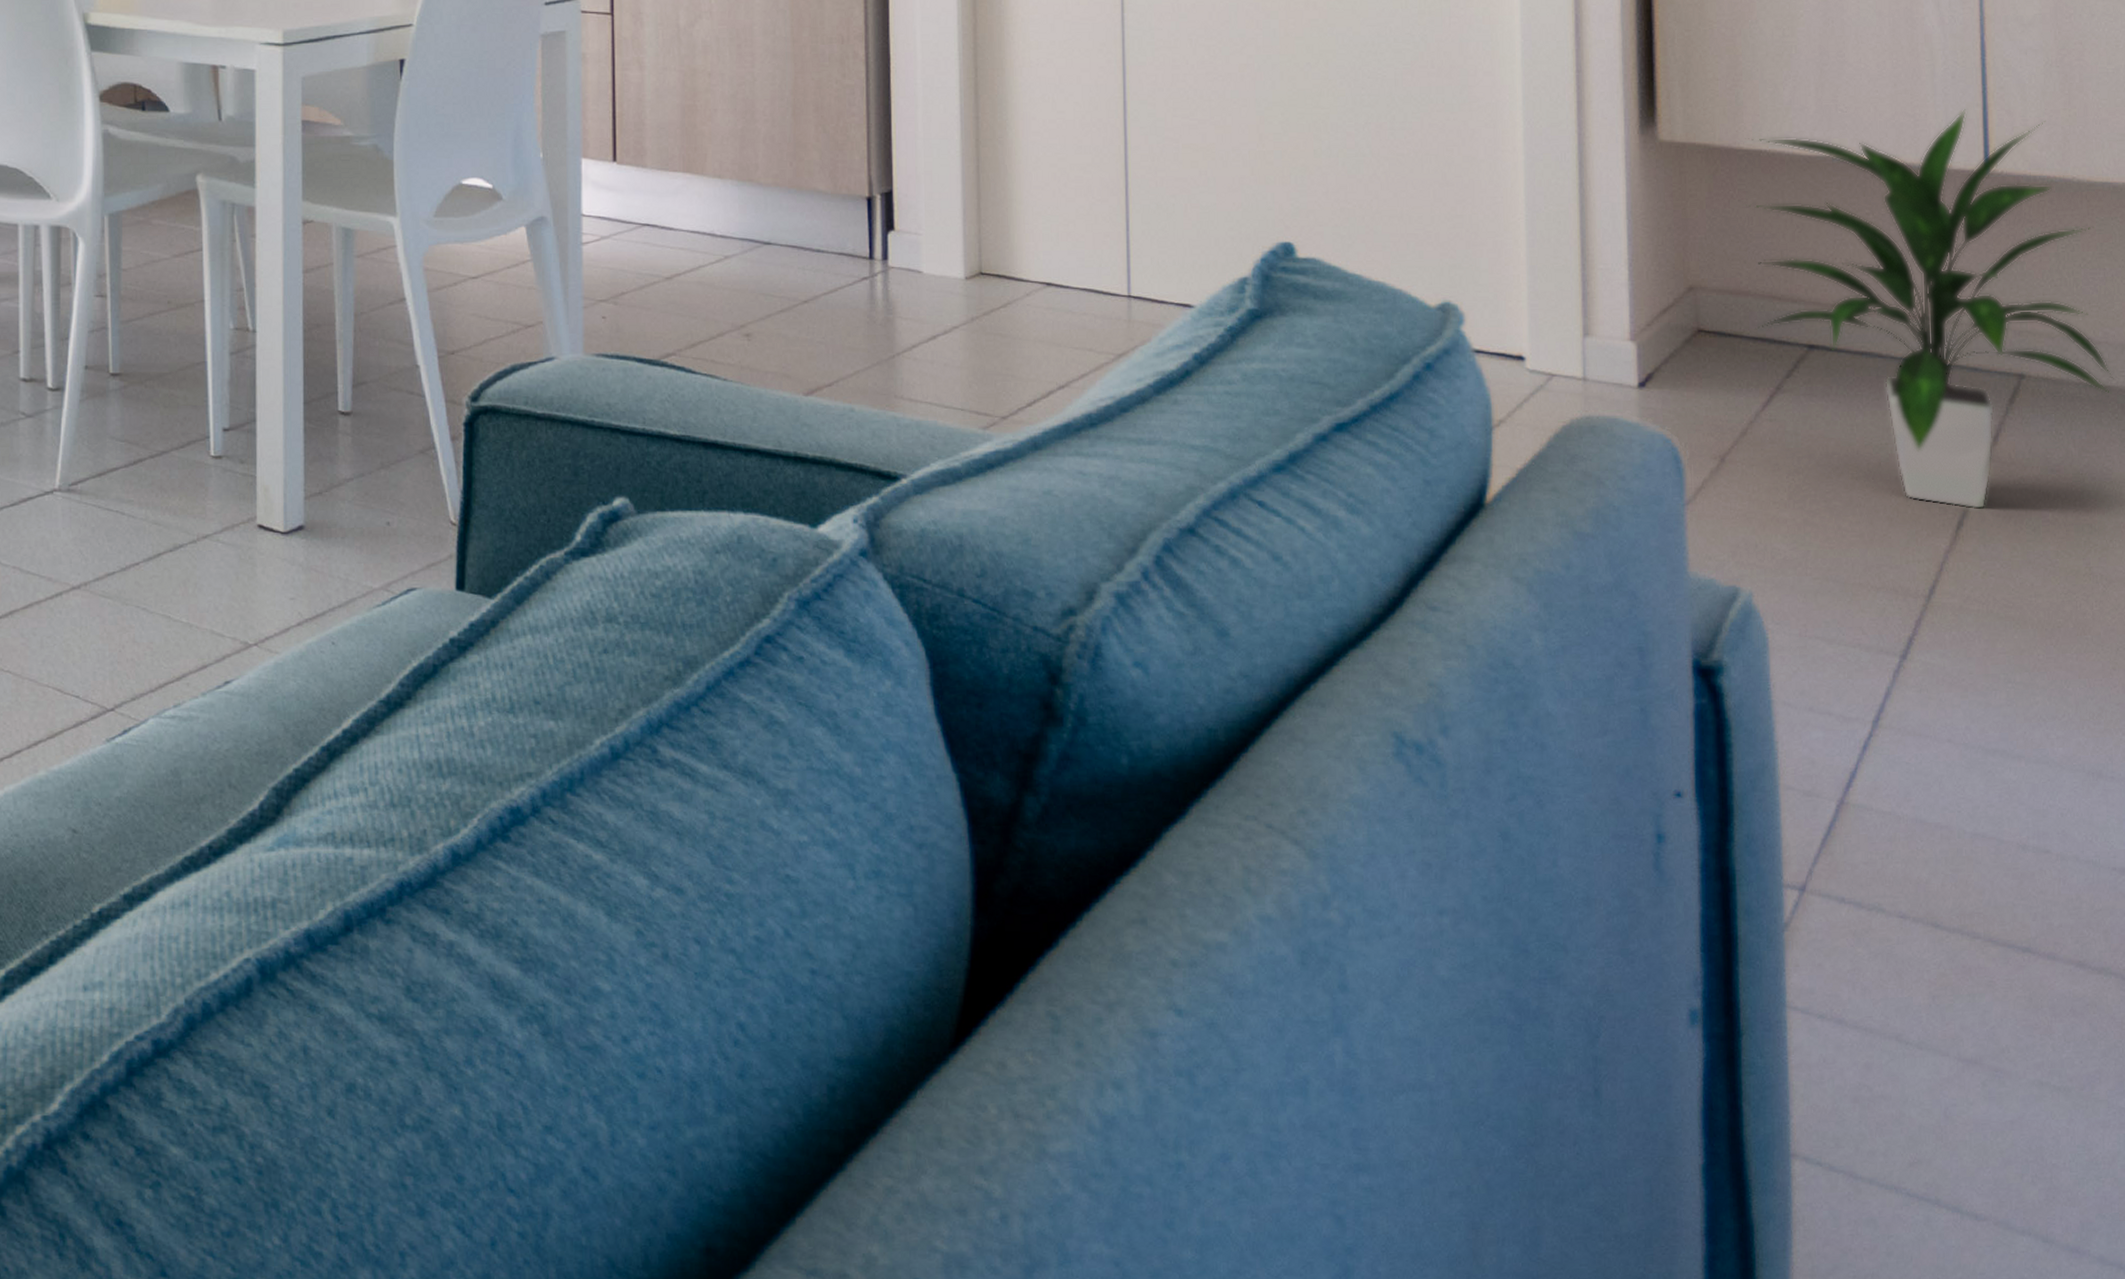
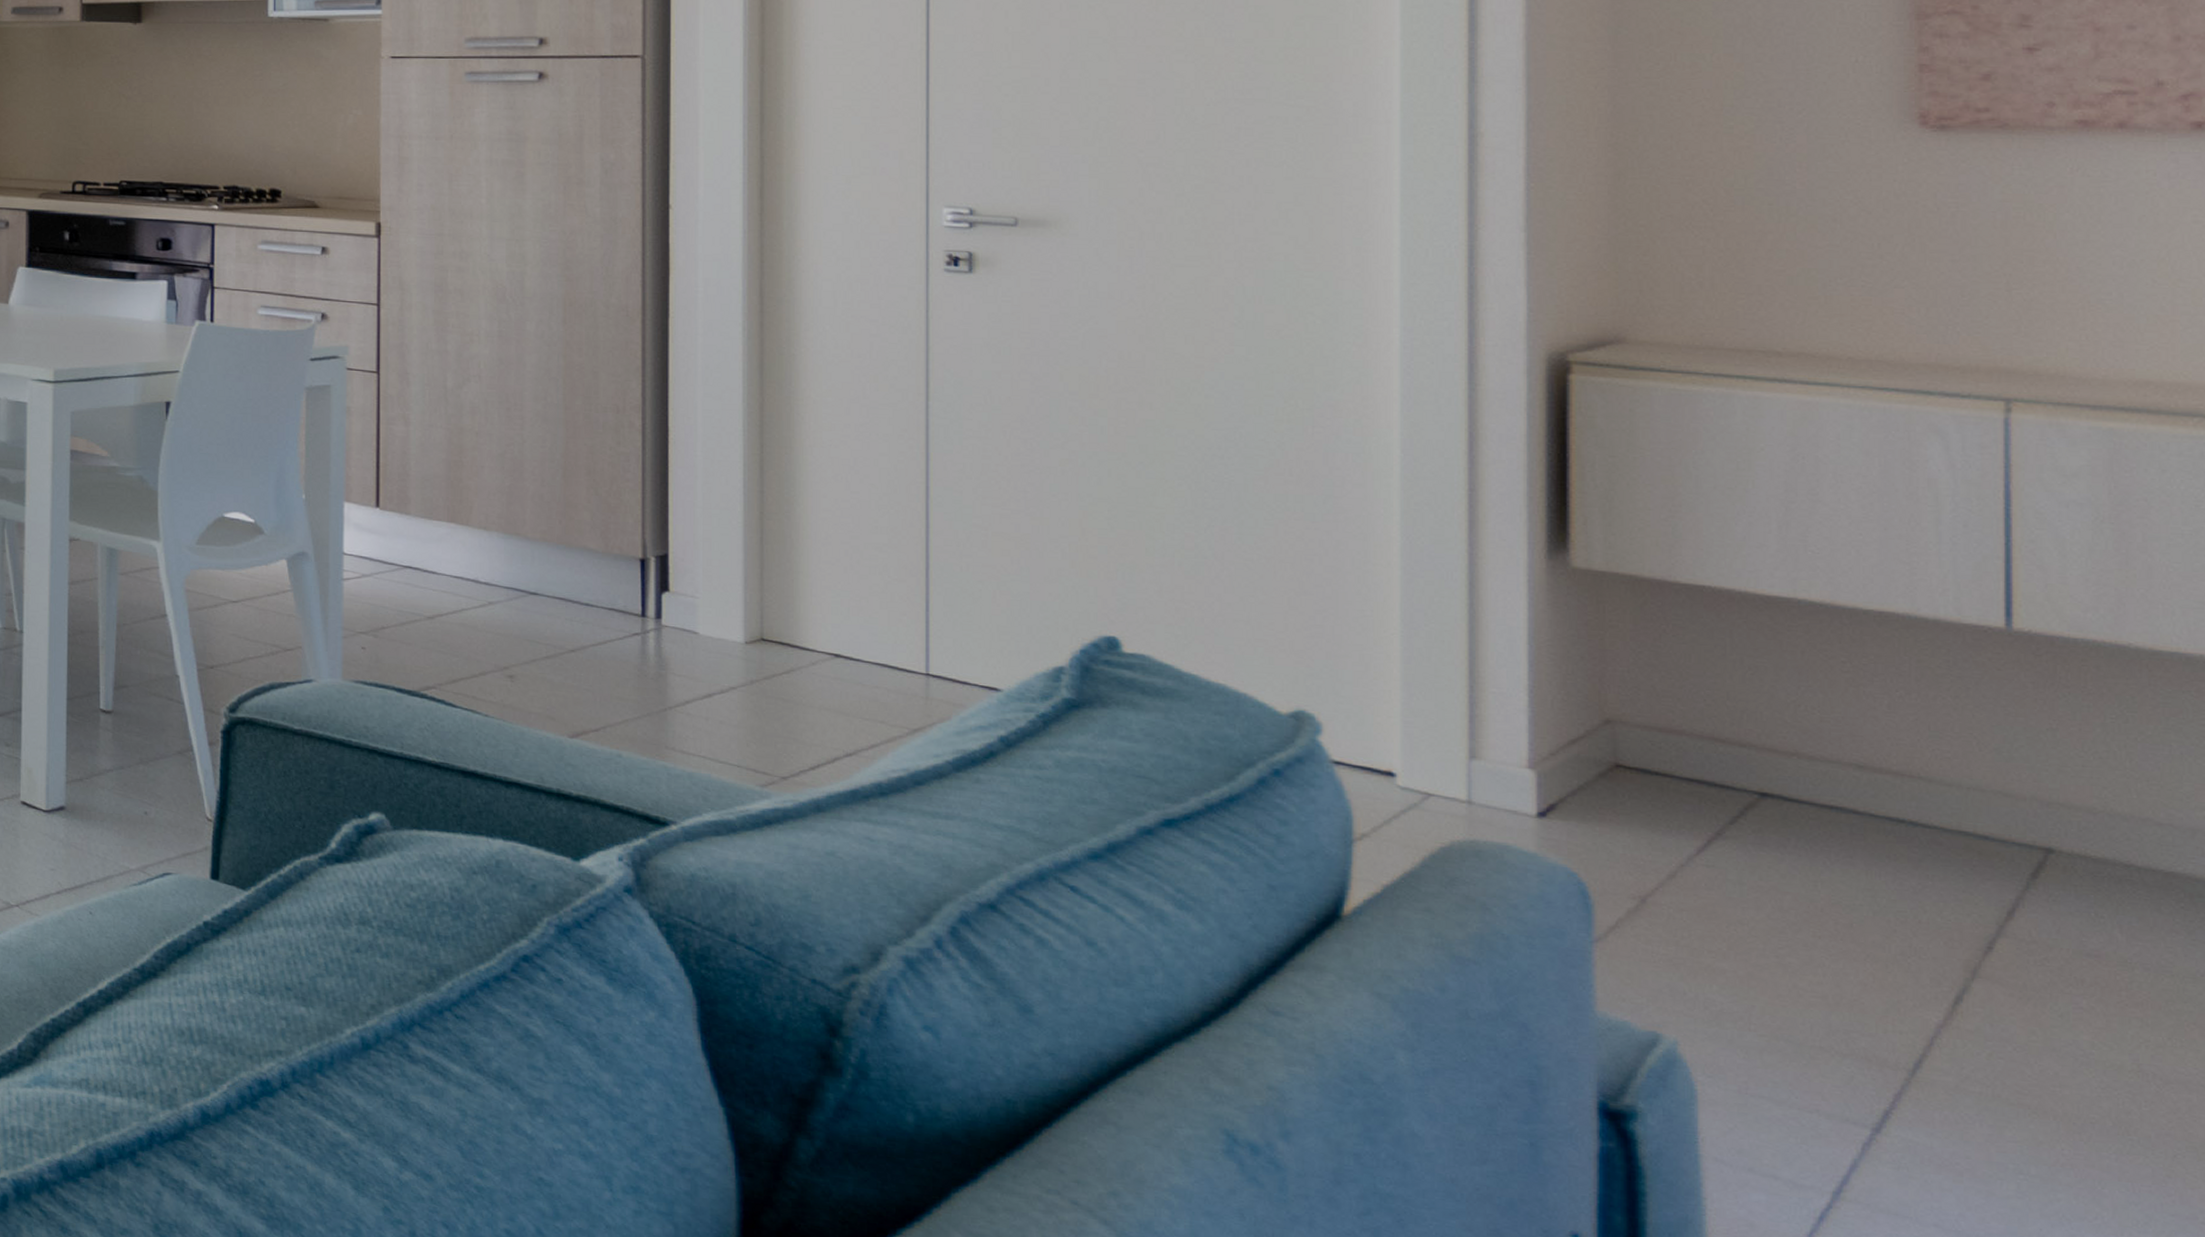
indoor plant: present [1745,109,2114,510] -> none [1682,561,2180,987]

